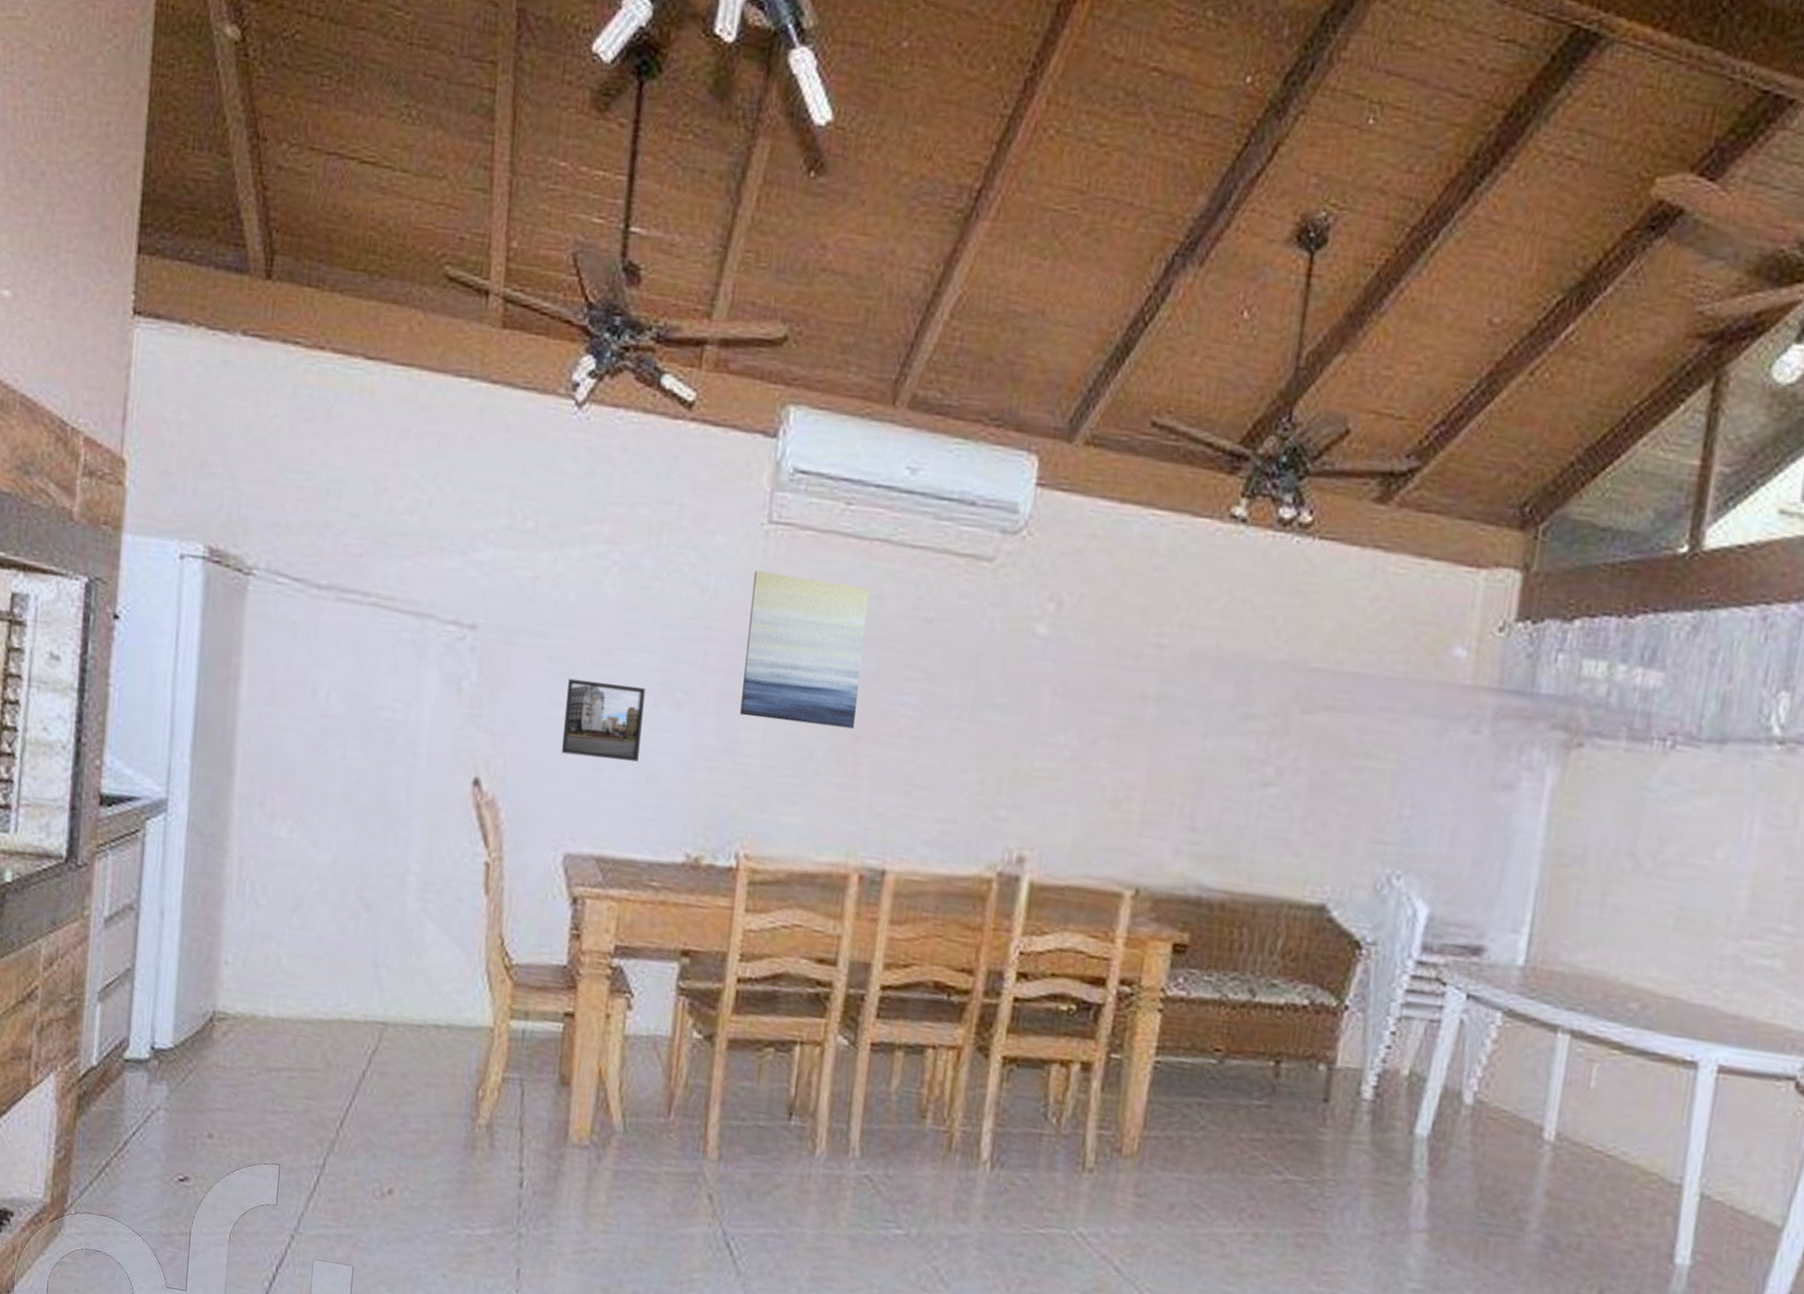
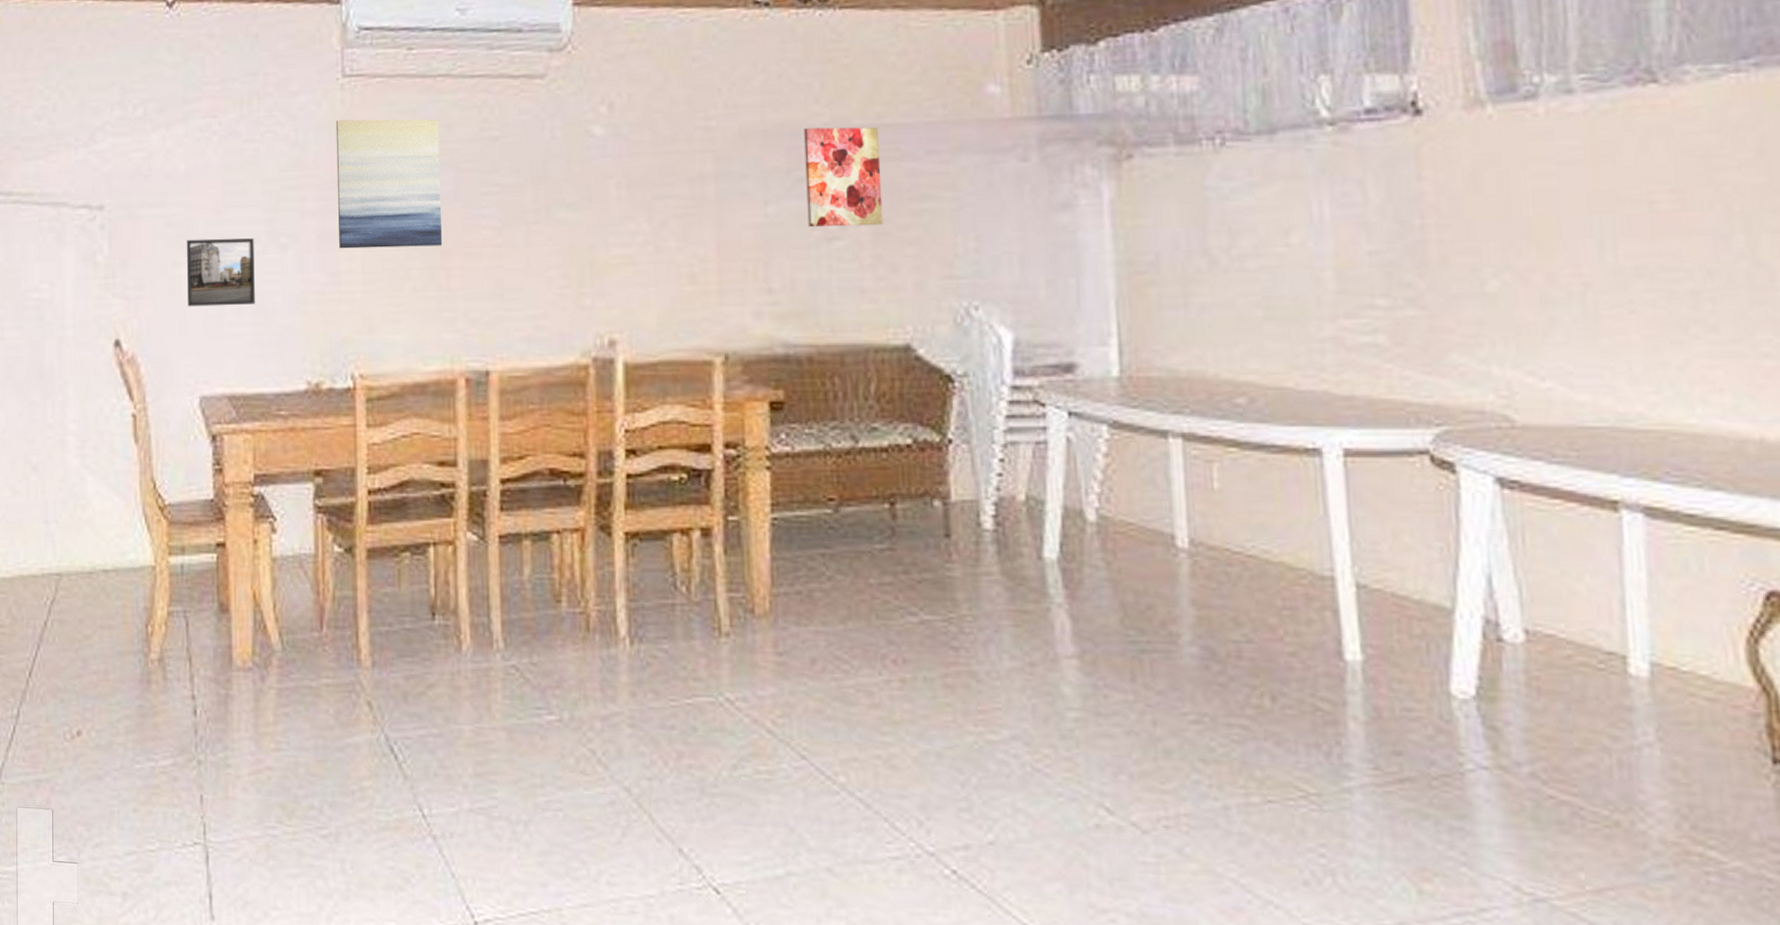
wall art: none [1245,662,1336,778] -> present [804,127,883,227]

